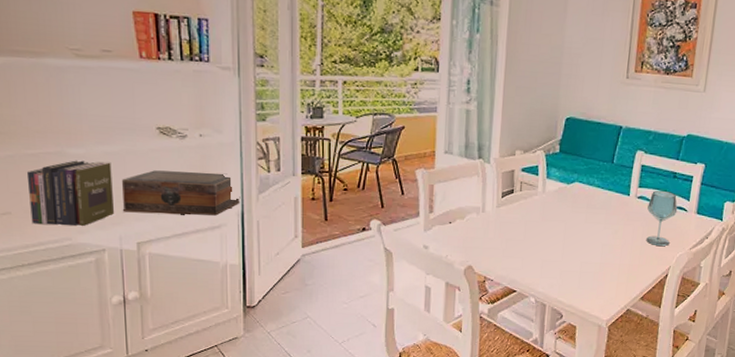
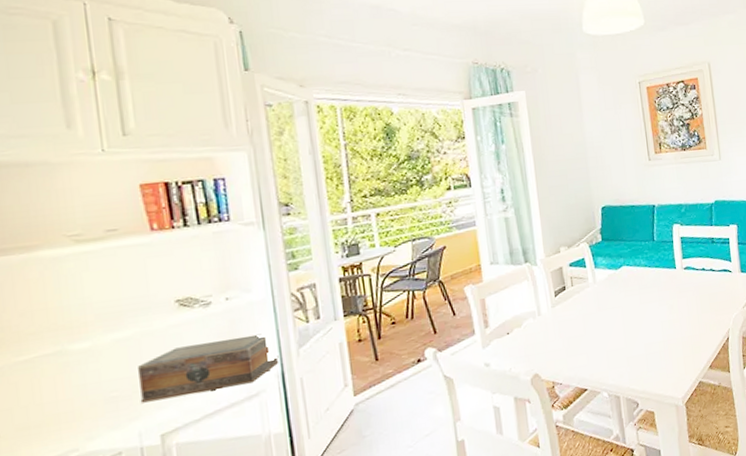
books: present [27,160,114,226] -> none [20,350,130,442]
wine glass: present [646,191,678,247] -> none [695,257,723,312]

